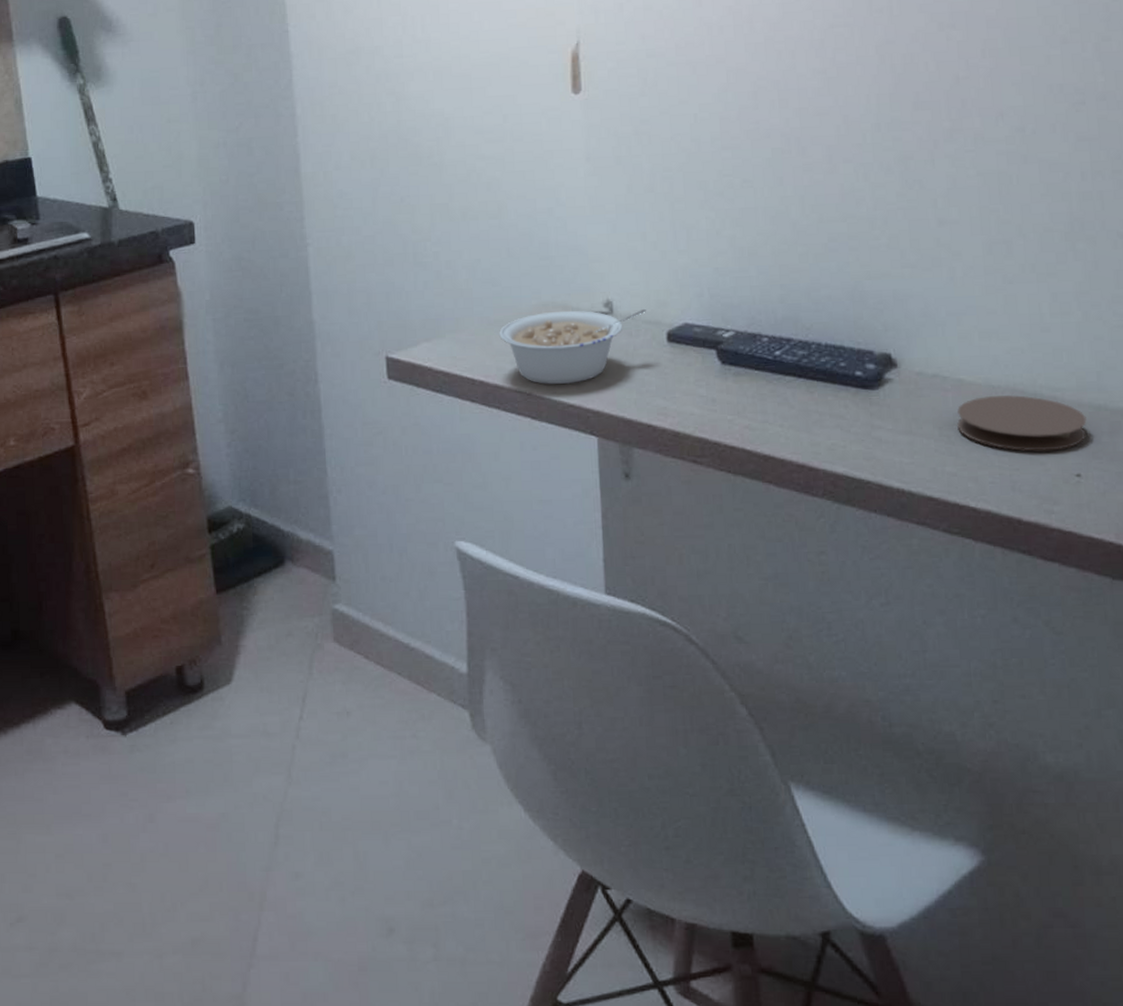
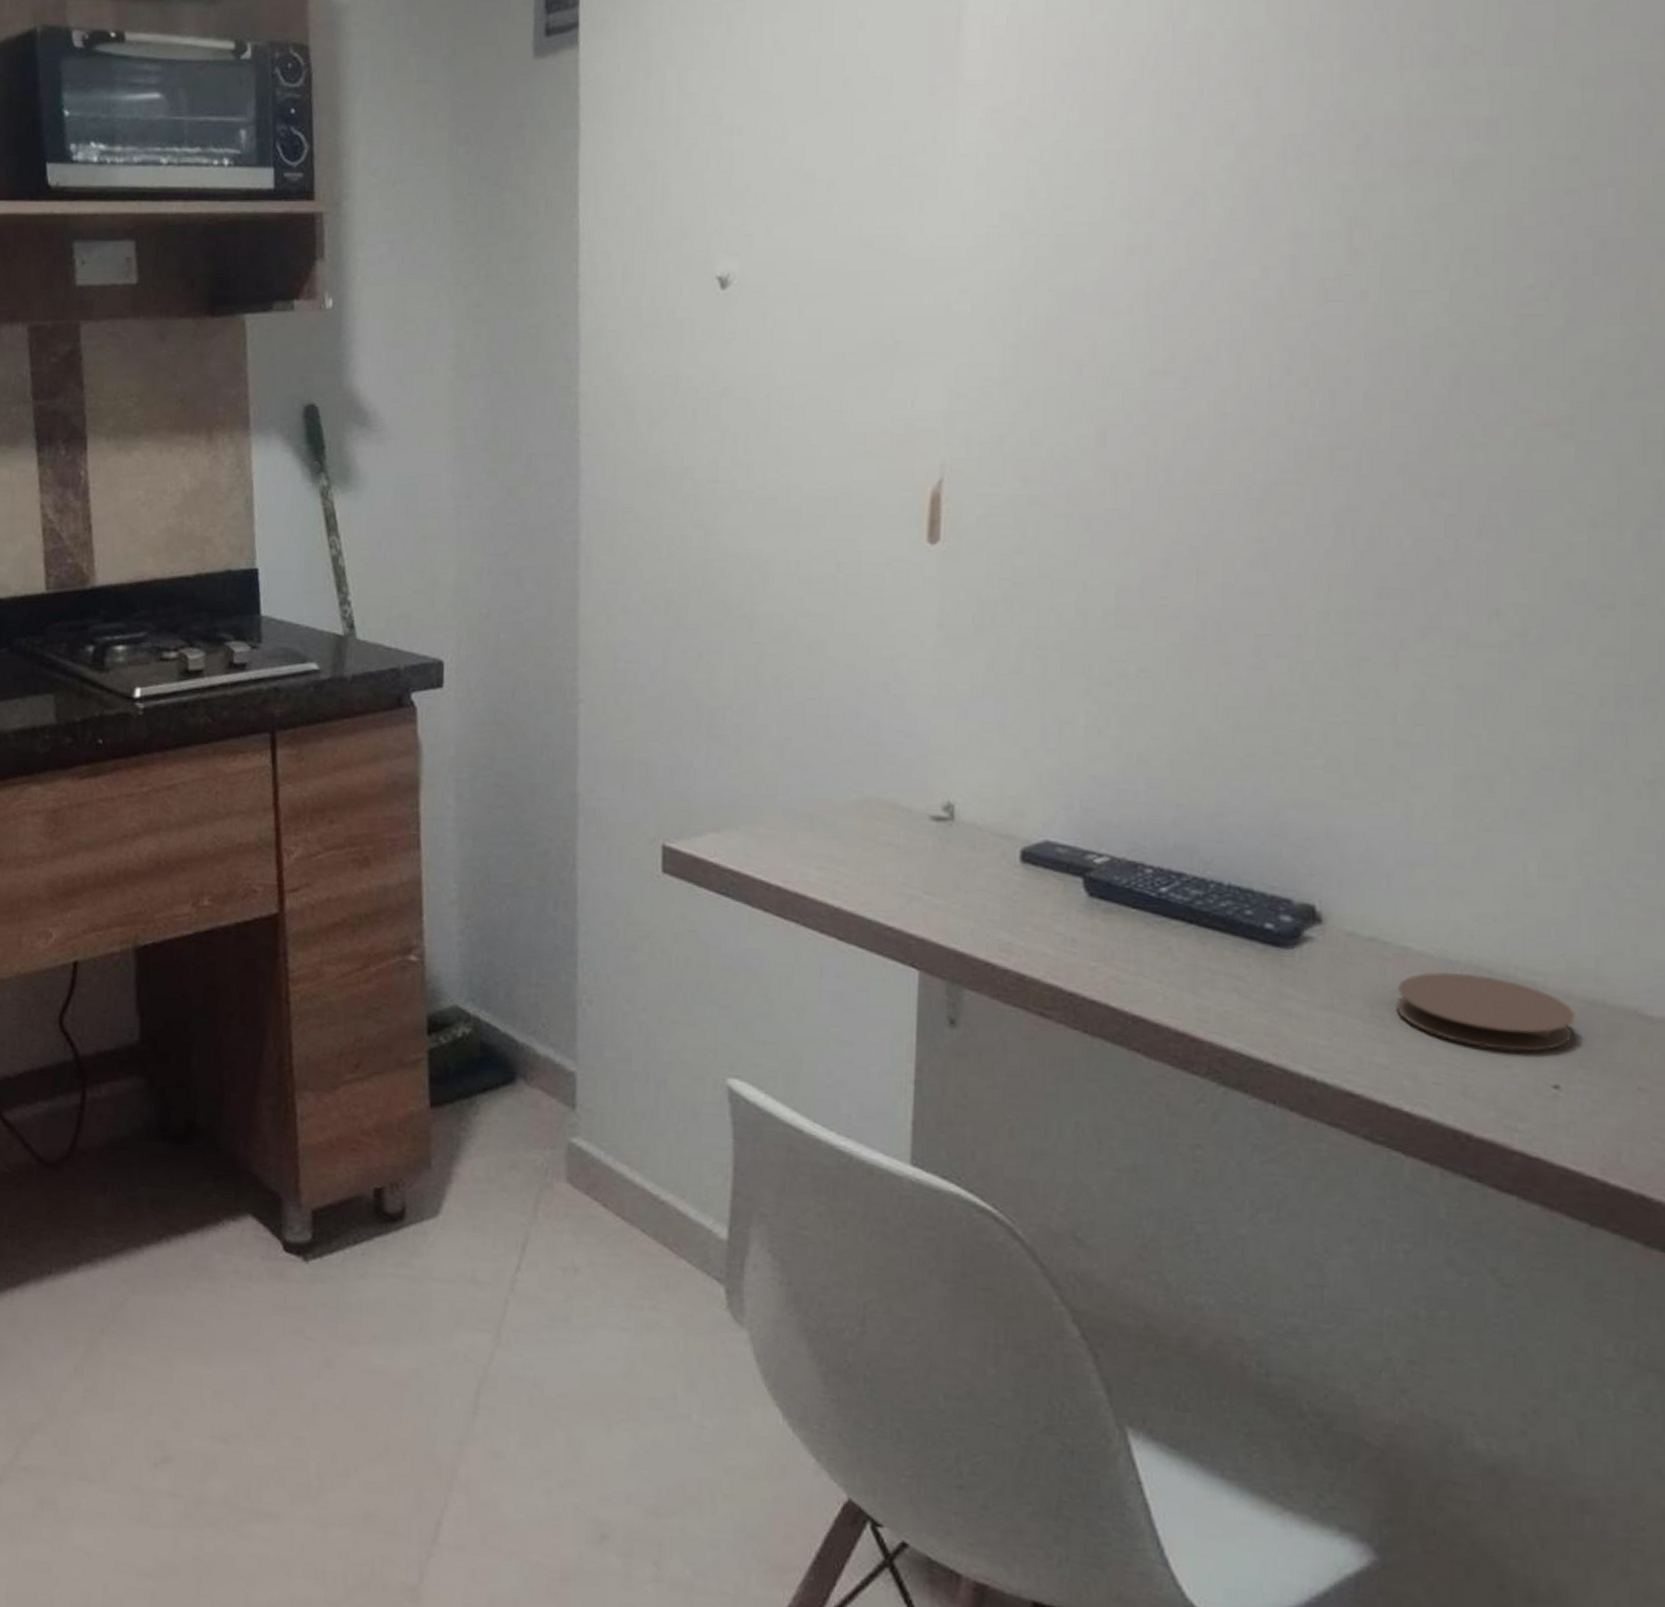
legume: present [499,308,647,385] -> none [806,810,998,902]

